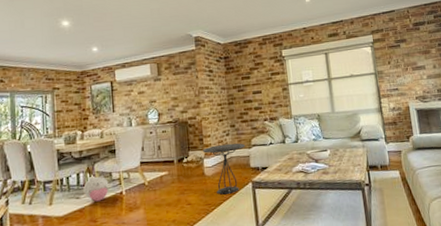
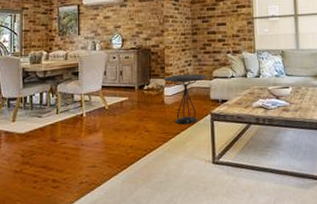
plush toy: present [83,176,109,202] -> none [46,97,70,122]

